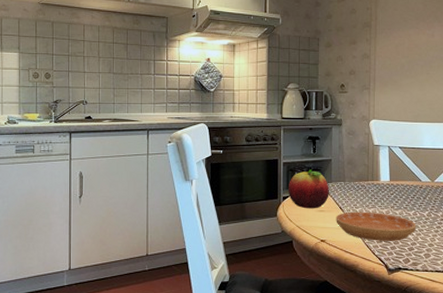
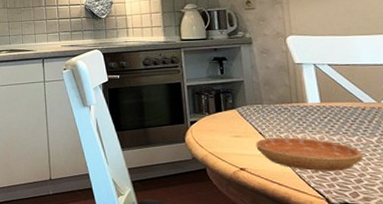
fruit: present [287,169,329,209] -> none [194,92,245,134]

